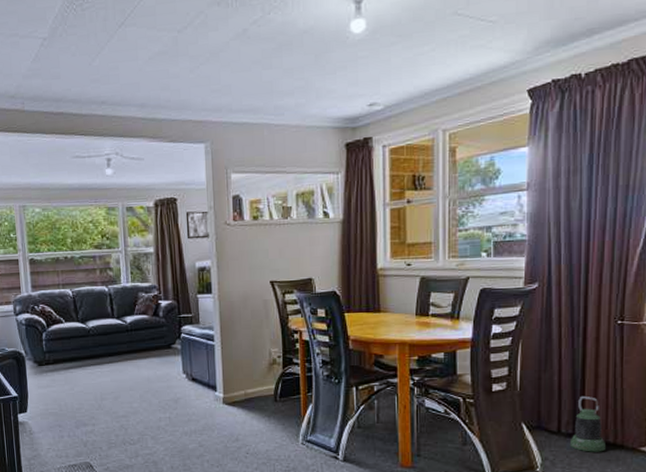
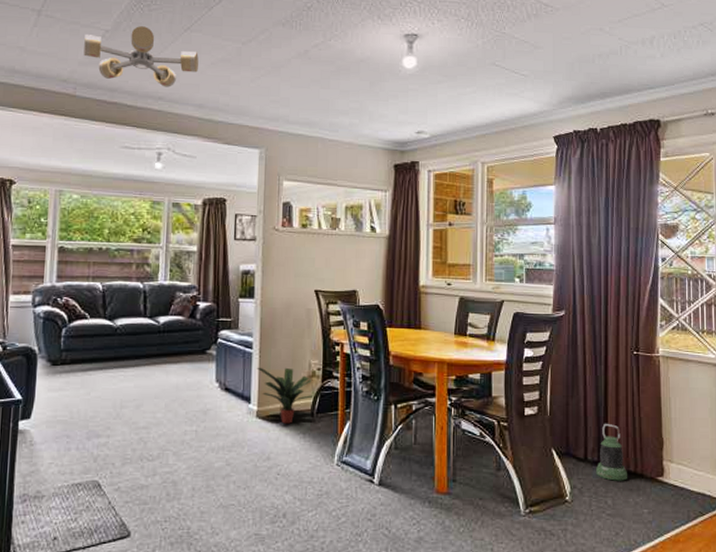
ceiling light: none [25,28,136,91] -> present [84,26,199,88]
potted plant: none [220,357,276,408] -> present [256,367,314,424]

